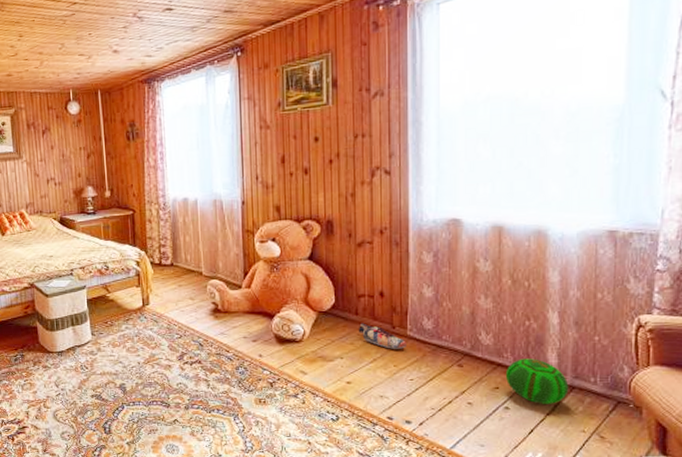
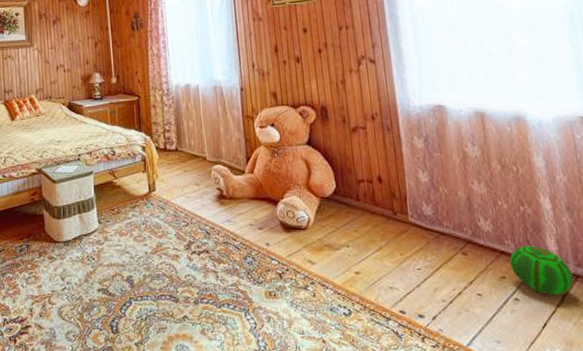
shoe: present [358,323,406,349] -> none [361,209,410,236]

